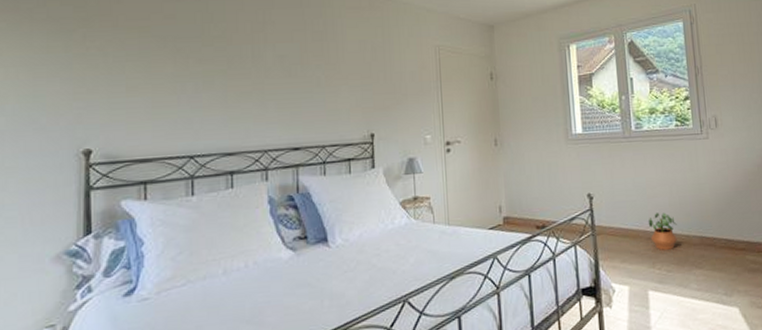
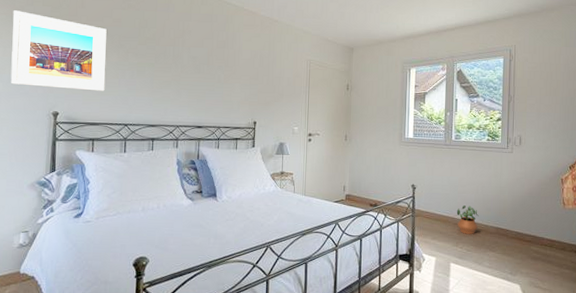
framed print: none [16,15,158,118] -> present [10,10,107,91]

